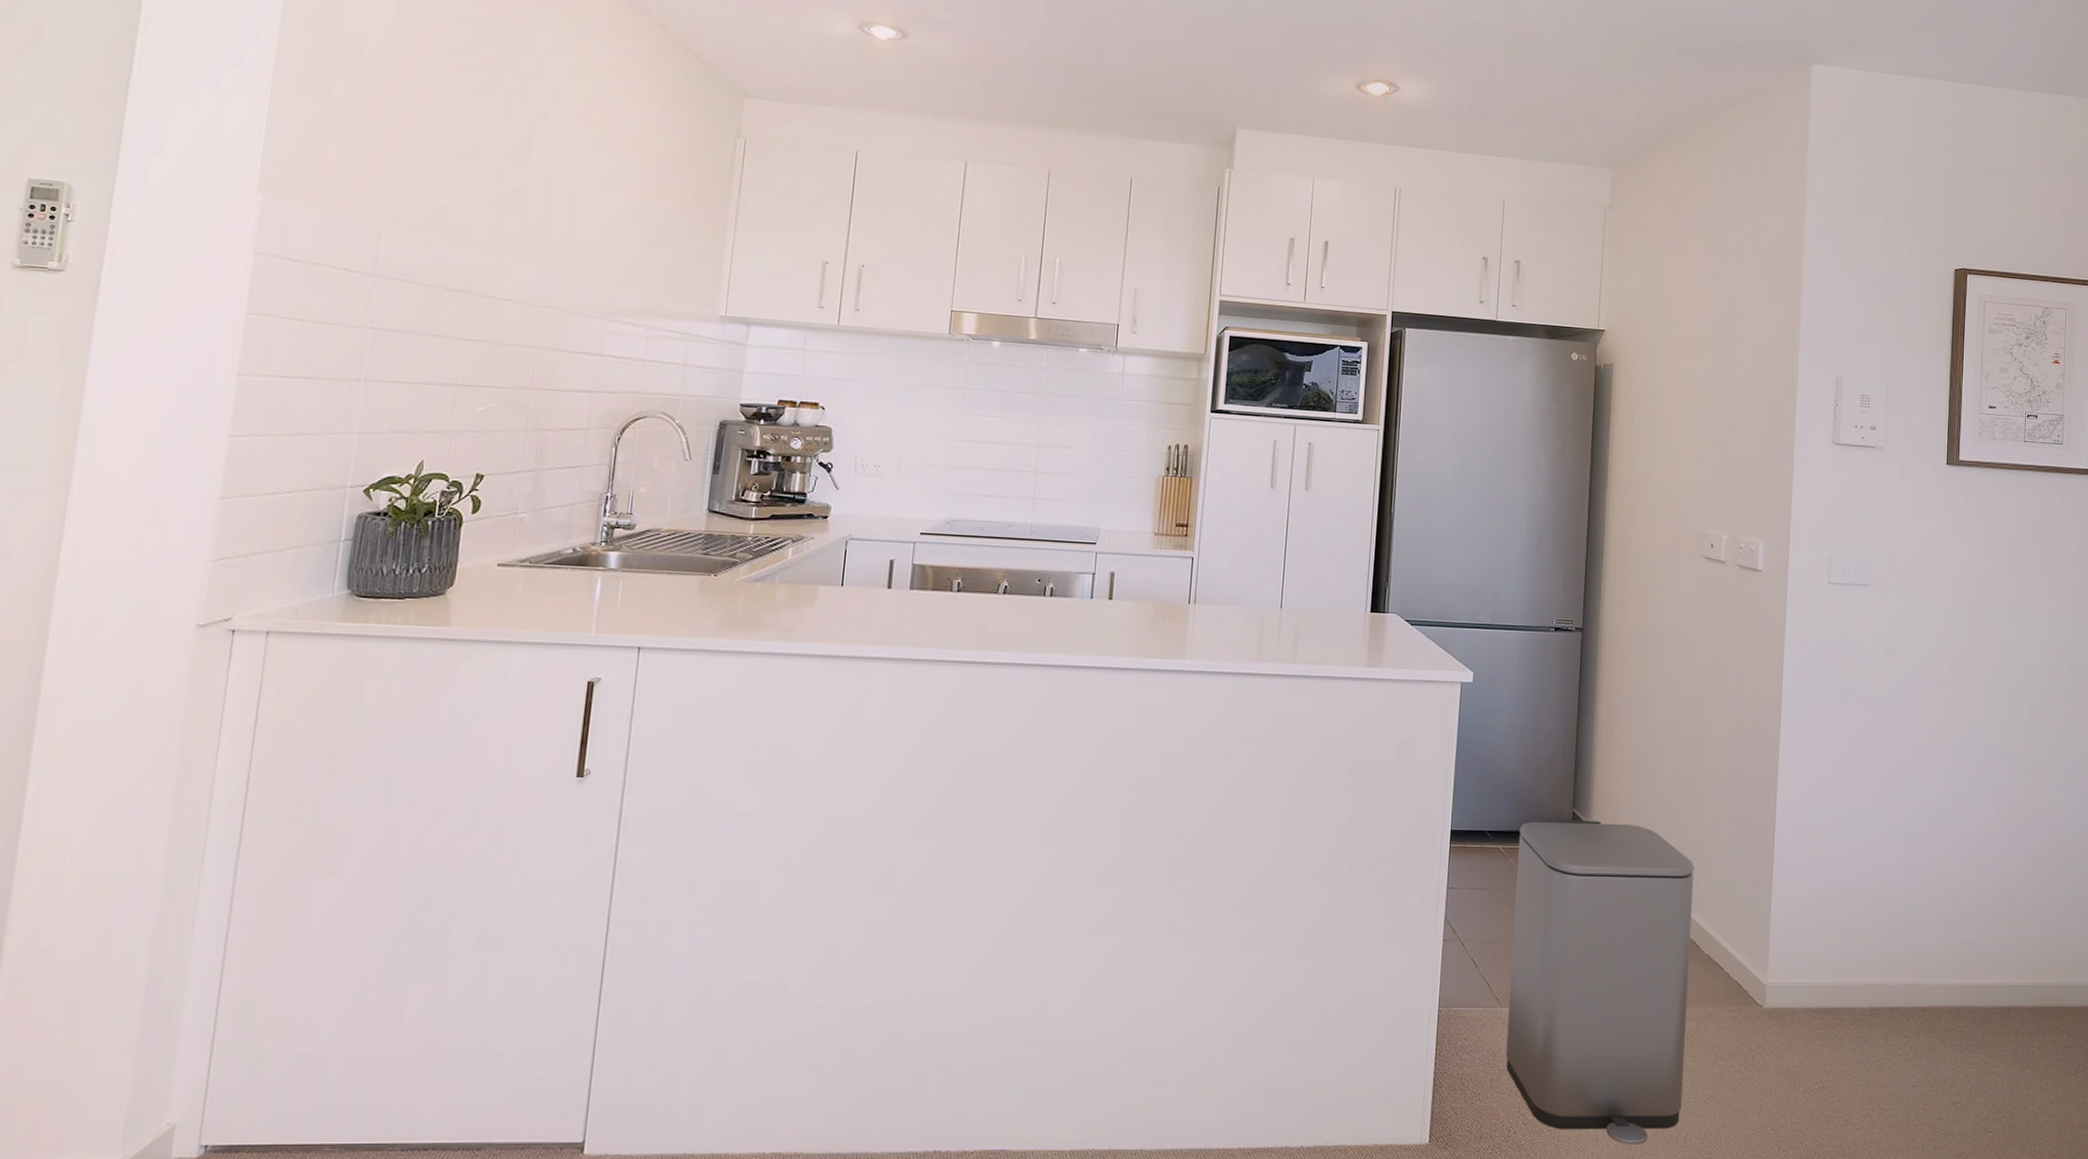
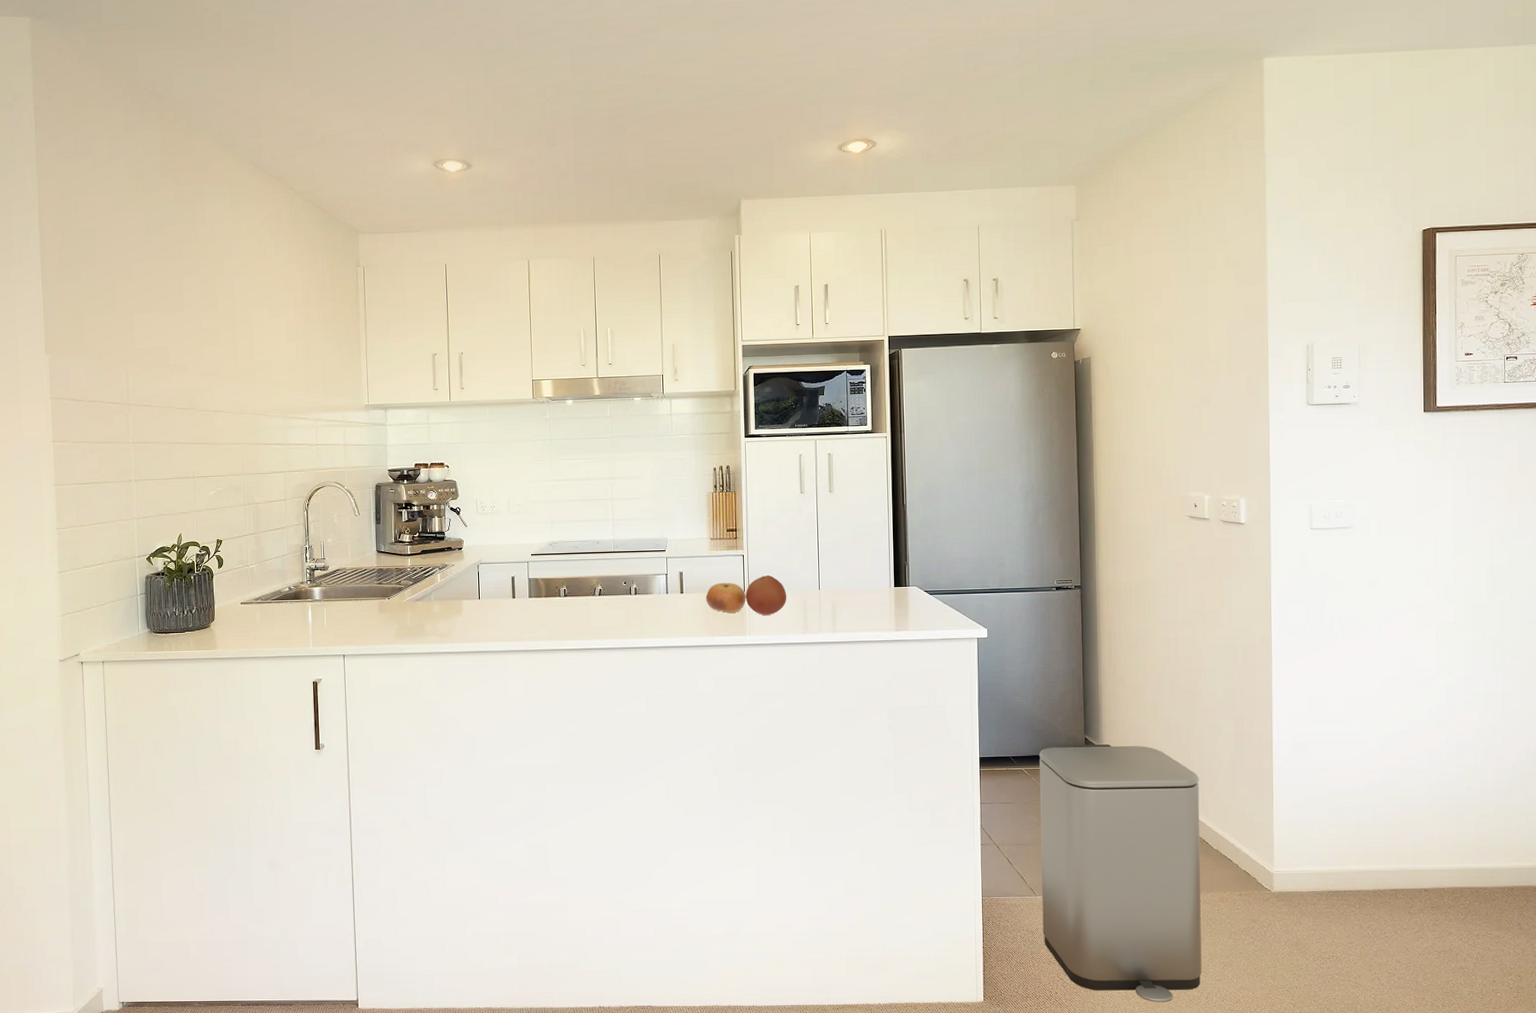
fruit: none [1140,589,1191,630] -> present [706,582,746,614]
fruit: none [1189,585,1241,635] -> present [745,575,787,615]

